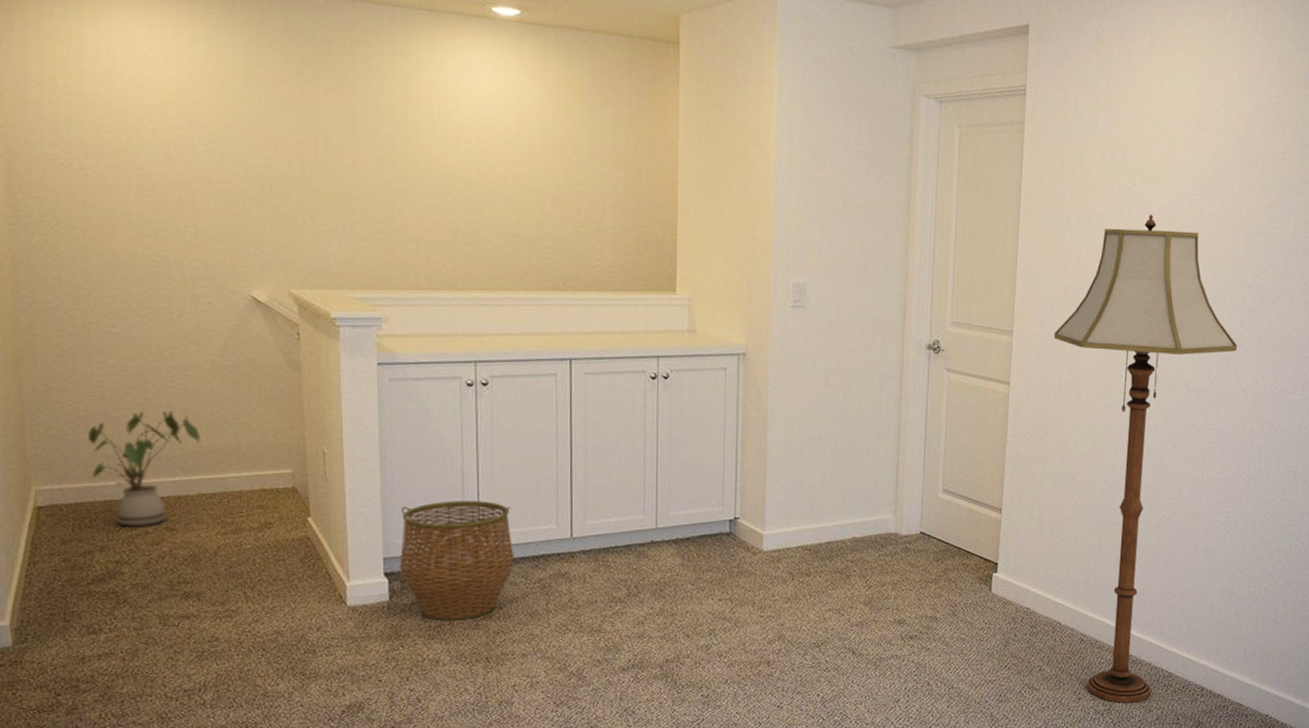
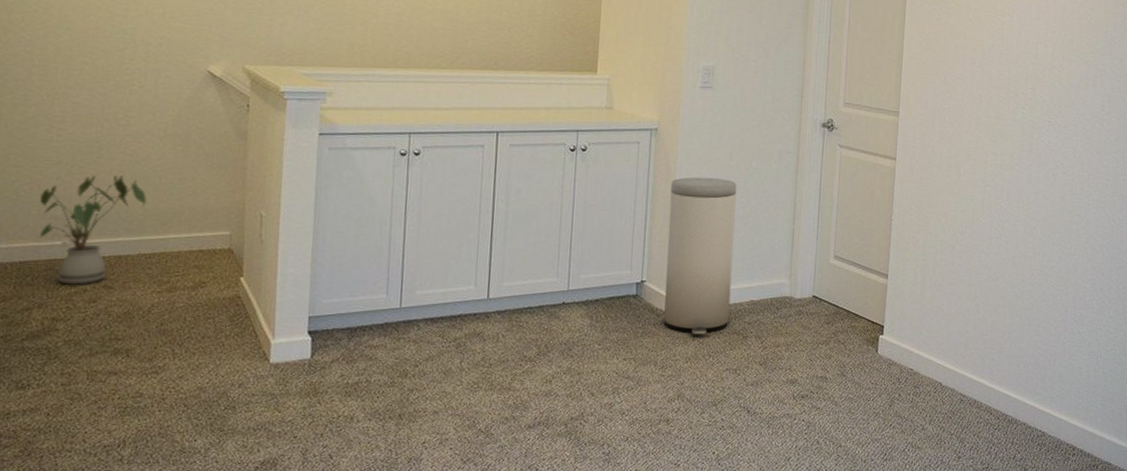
basket: present [399,501,515,620] -> none [322,262,434,378]
pedal bin: none [760,405,835,574] -> present [664,177,737,335]
floor lamp: present [1053,214,1238,703] -> none [935,10,1099,461]

